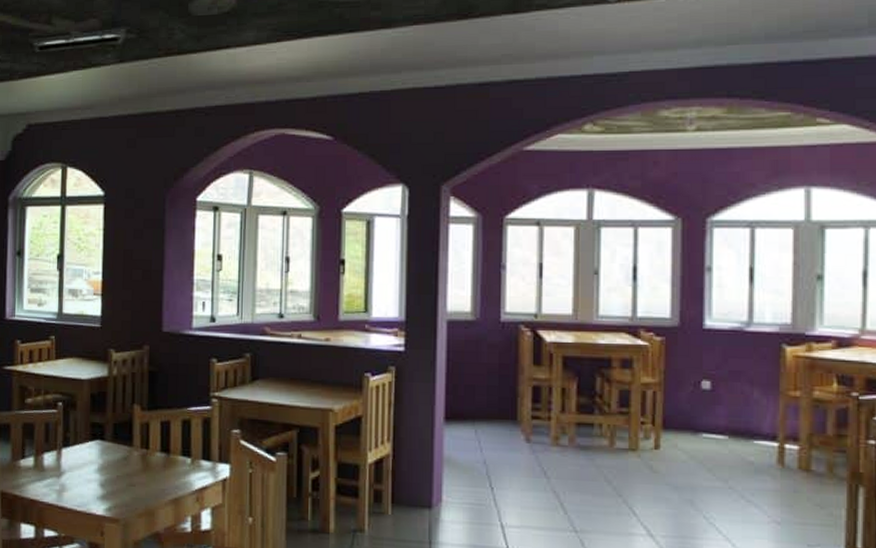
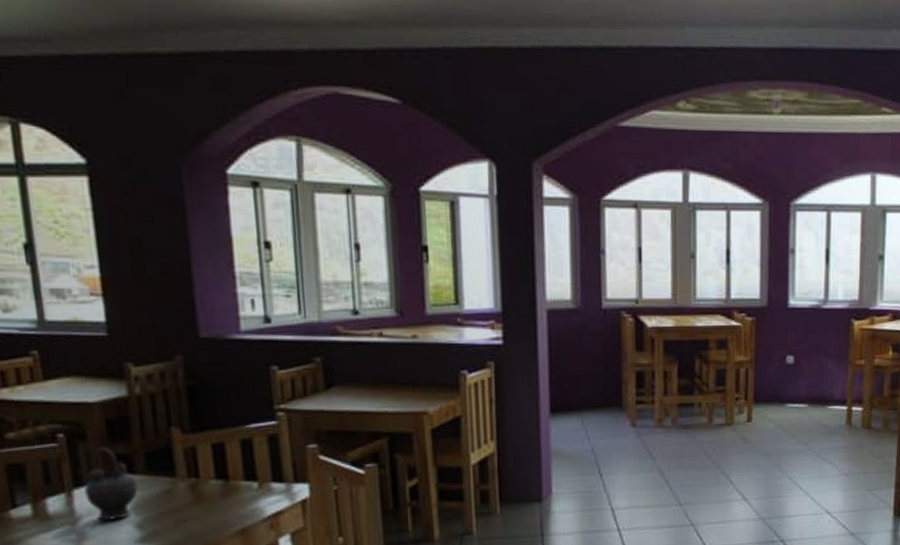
teapot: none [69,415,105,478] -> present [84,446,138,521]

